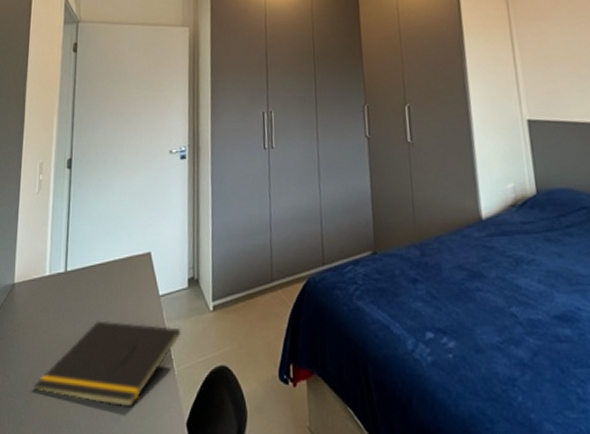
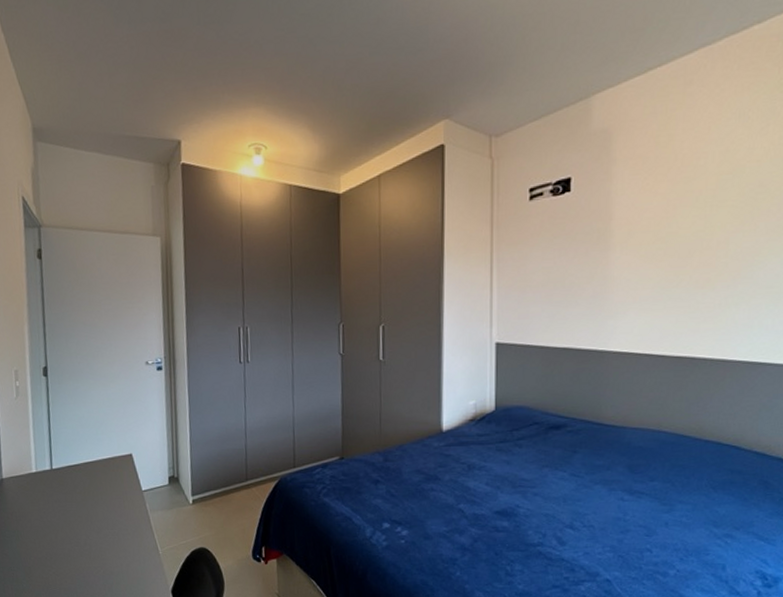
notepad: present [34,320,181,407] -> none [31,511,164,579]

